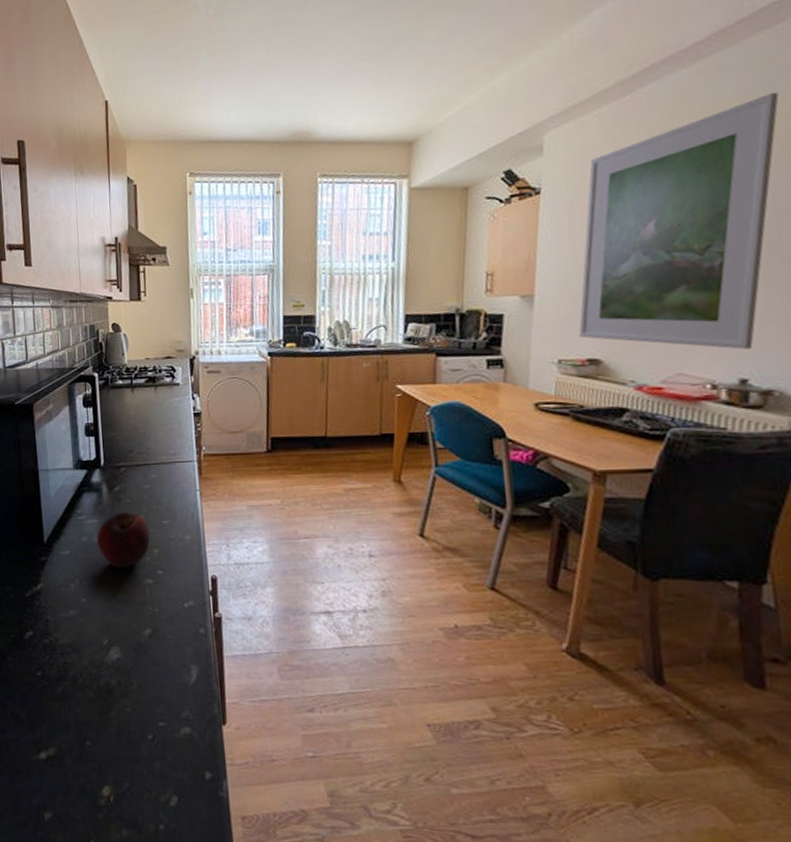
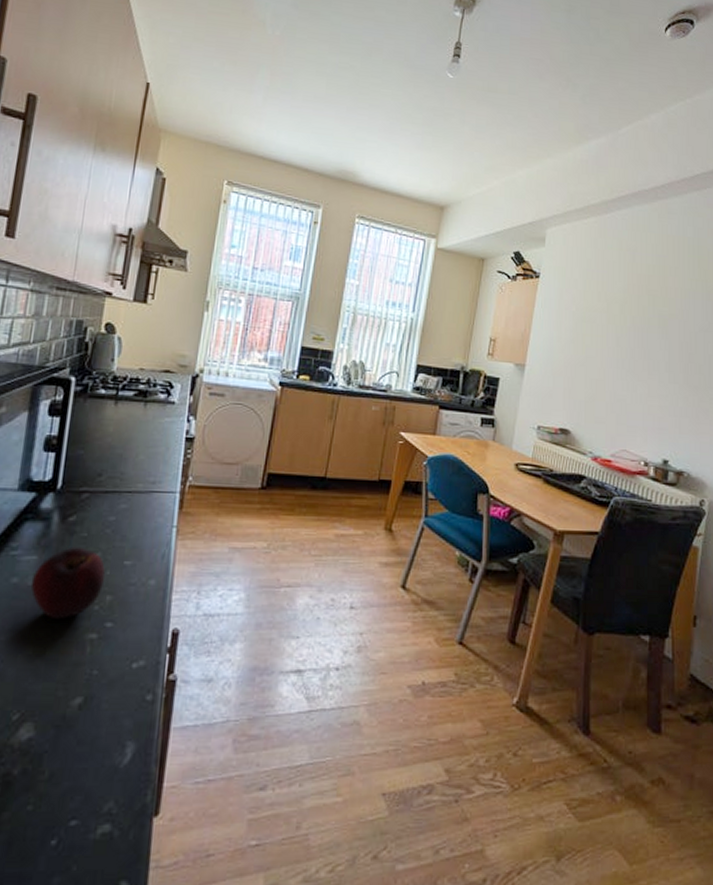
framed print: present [579,91,779,350] -> none [556,238,702,435]

